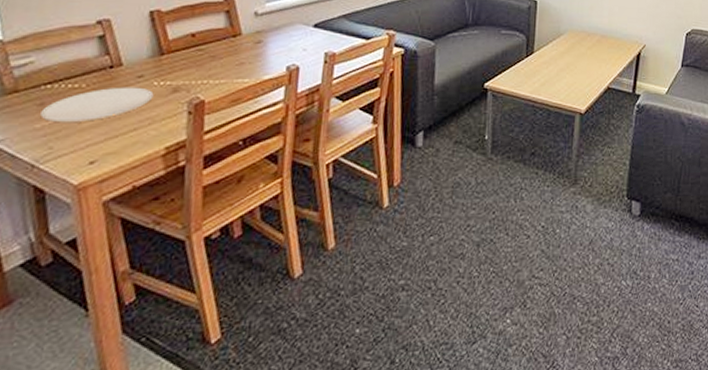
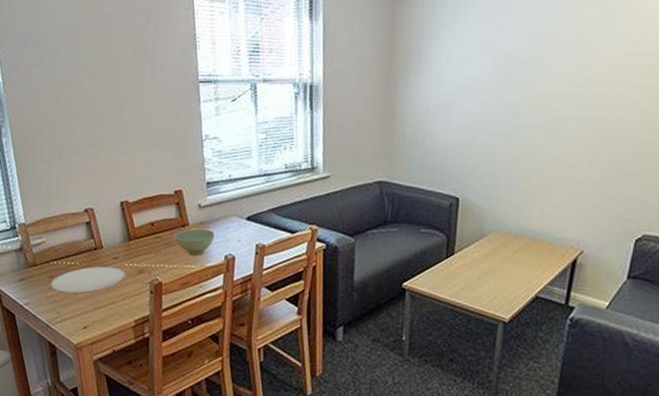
bowl: none [221,38,276,68] -> present [173,228,216,256]

